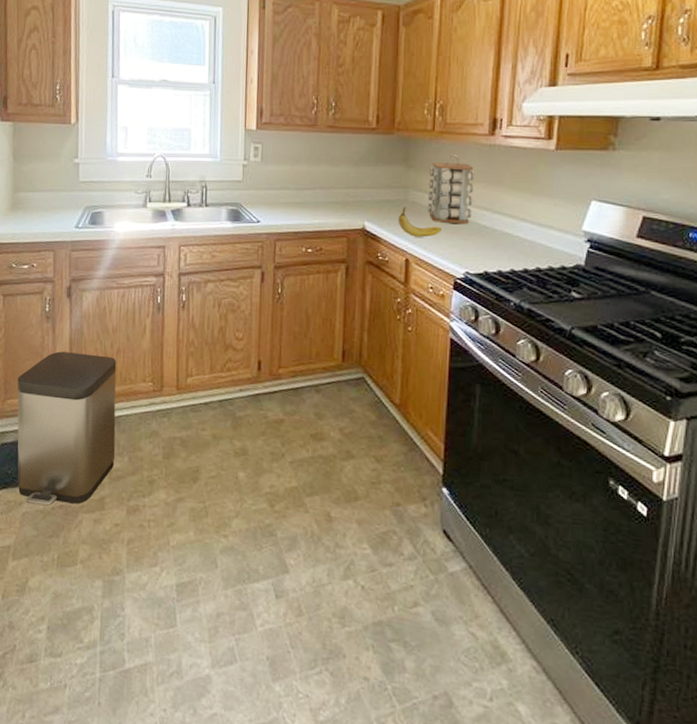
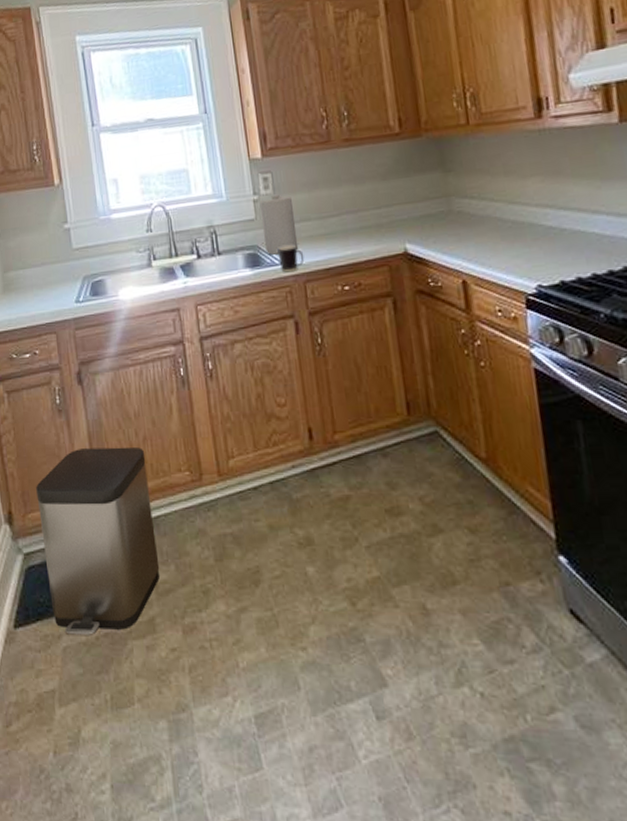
paper towel holder: none [247,163,276,214] -> present [259,194,299,255]
mug: none [256,207,278,230] -> present [277,245,305,273]
fruit: present [398,206,441,238] -> none [444,218,499,253]
spice rack: present [427,154,475,225] -> none [471,147,533,232]

